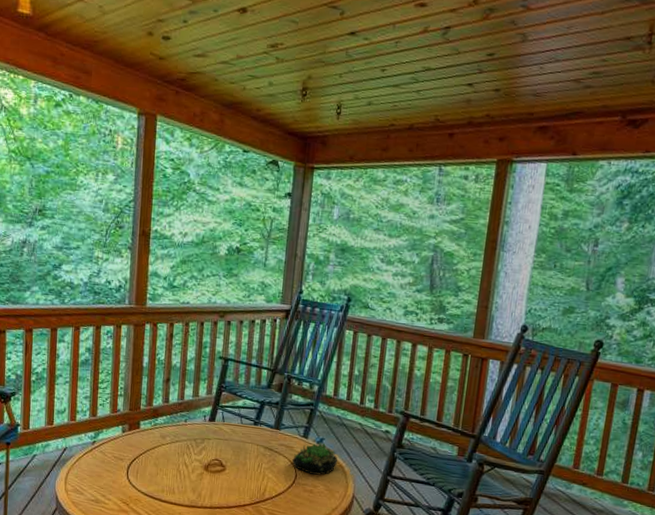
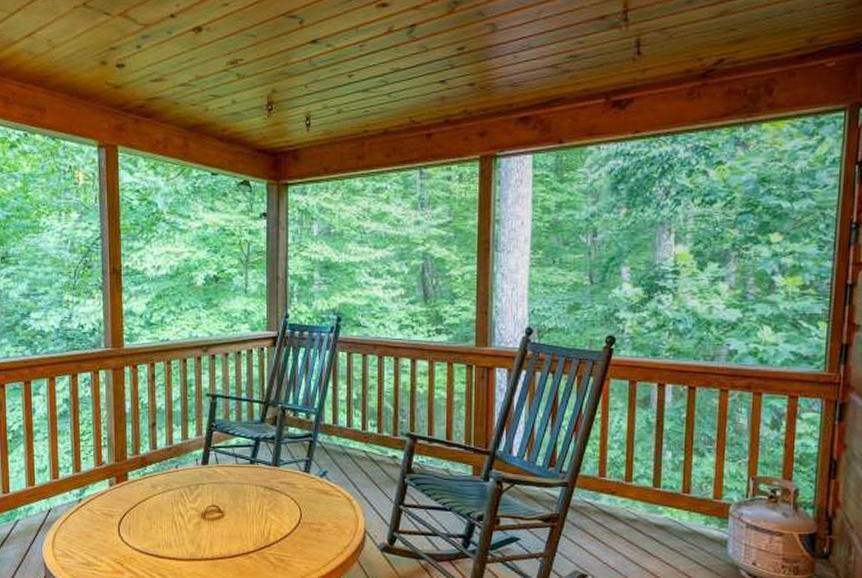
succulent plant: present [292,442,338,475] -> none [296,476,345,513]

